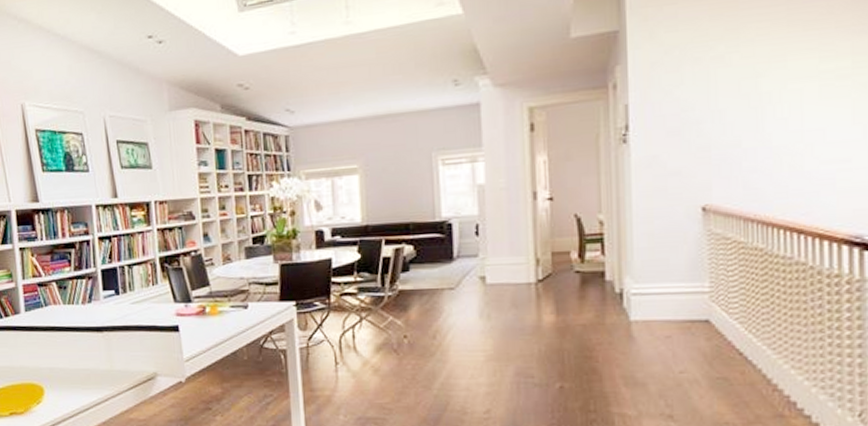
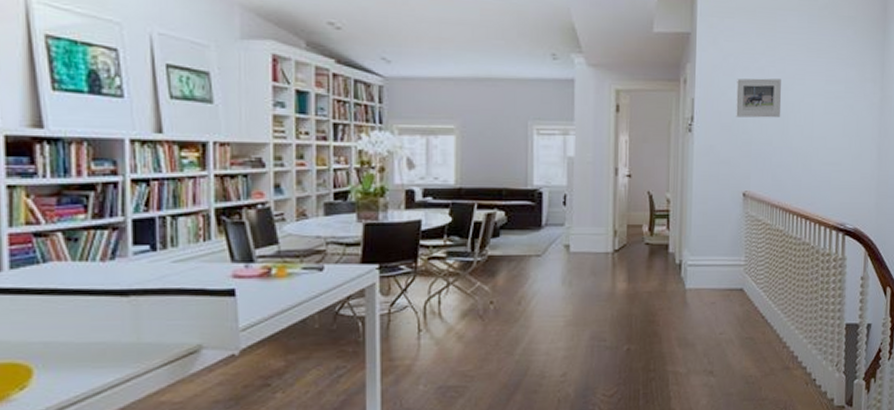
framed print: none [683,65,753,119] -> present [736,78,782,118]

